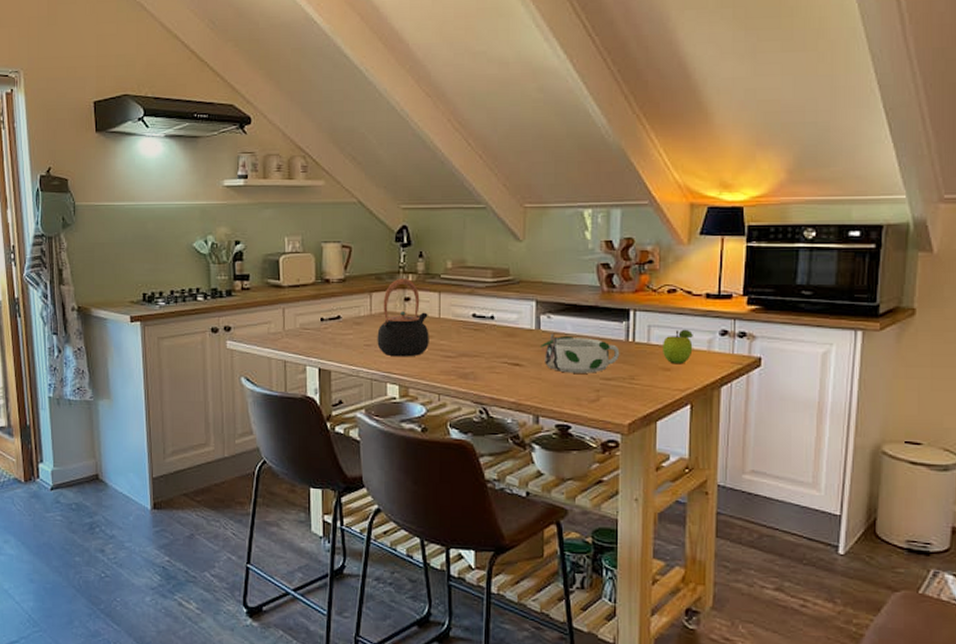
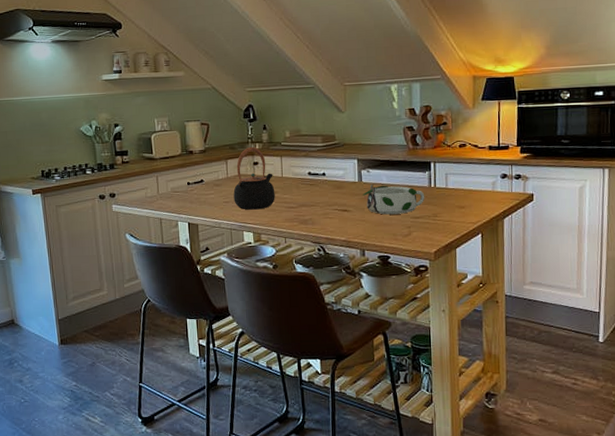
fruit: present [662,329,693,365] -> none [457,175,481,203]

